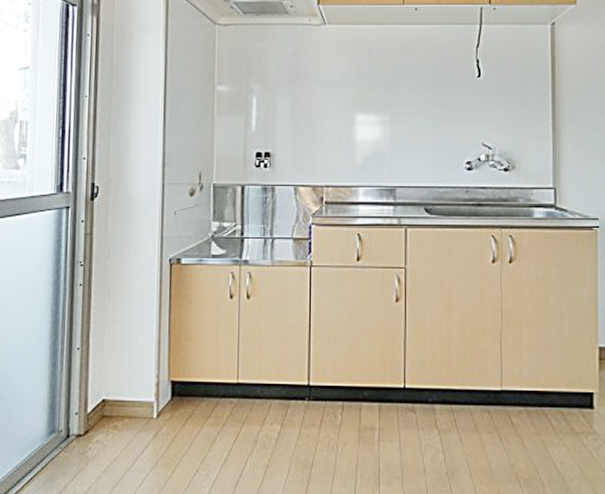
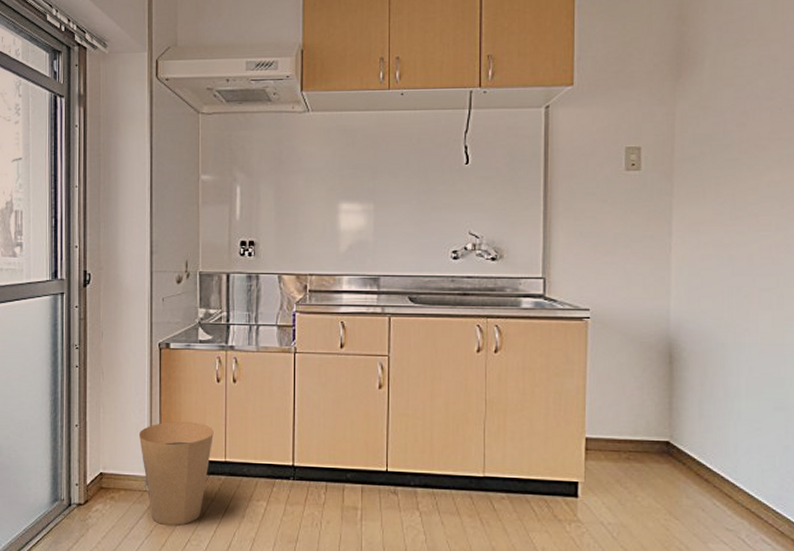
trash can: none [146,340,226,456] -> present [139,421,214,526]

